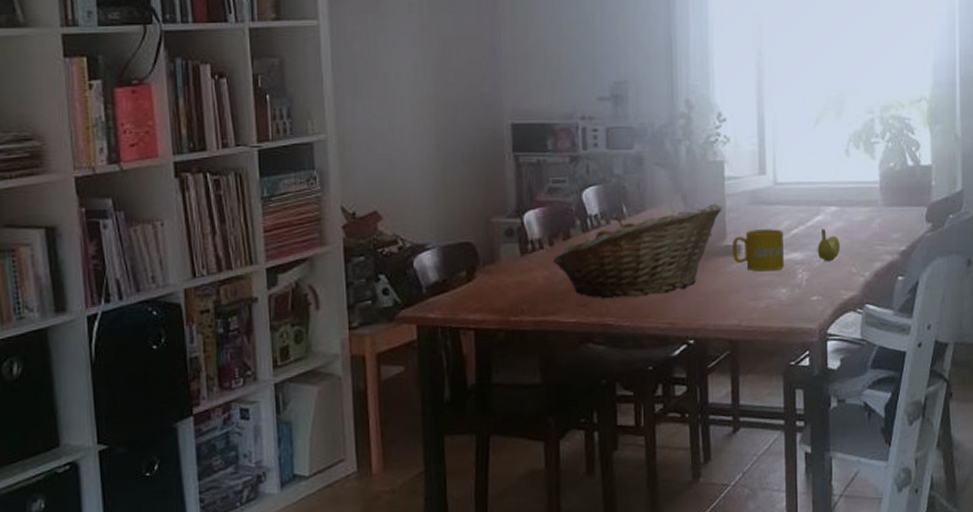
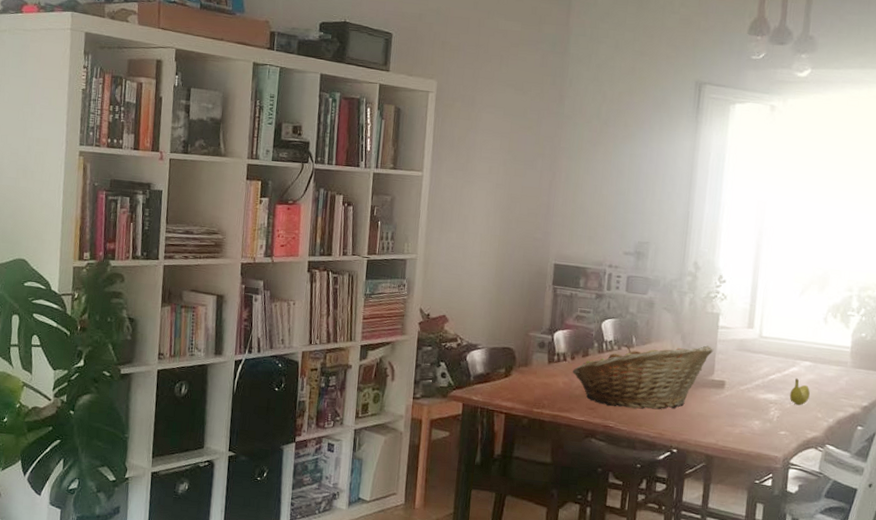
mug: present [732,229,784,272] -> none [717,370,762,406]

